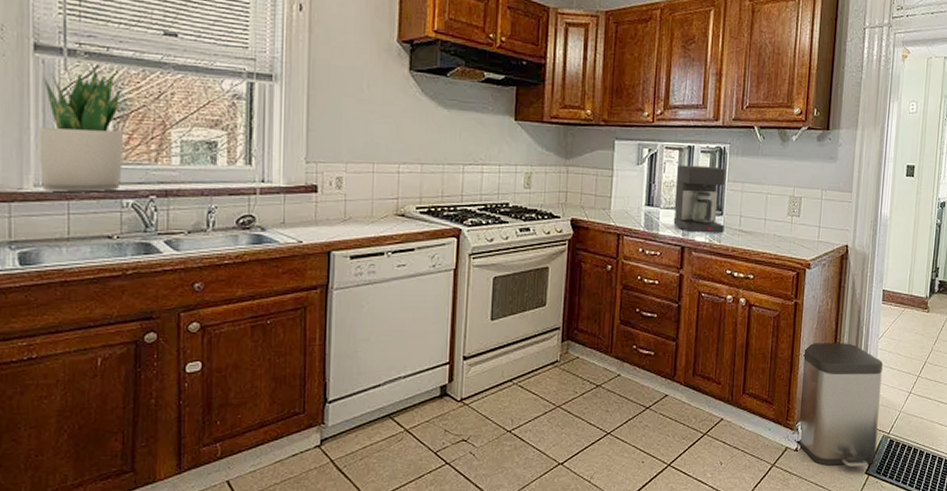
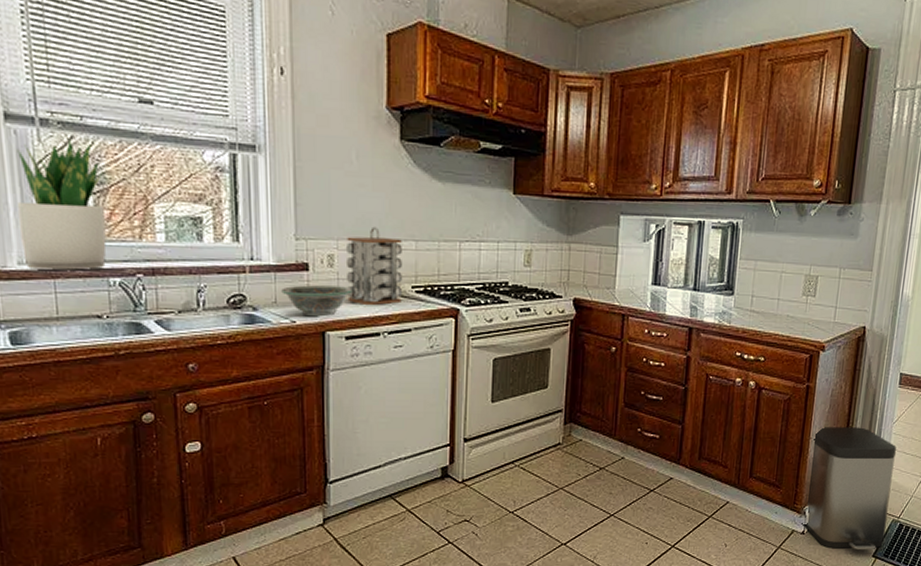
decorative bowl: none [290,206,360,237] -> present [281,285,354,317]
spice rack: none [353,150,409,227] -> present [345,226,403,306]
coffee maker: present [673,165,725,234] -> none [681,241,737,314]

